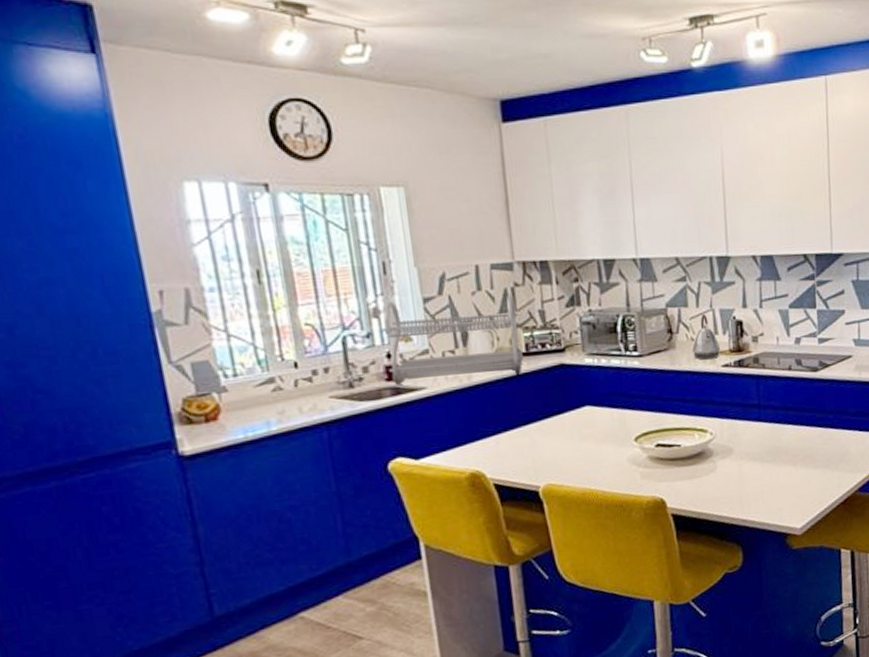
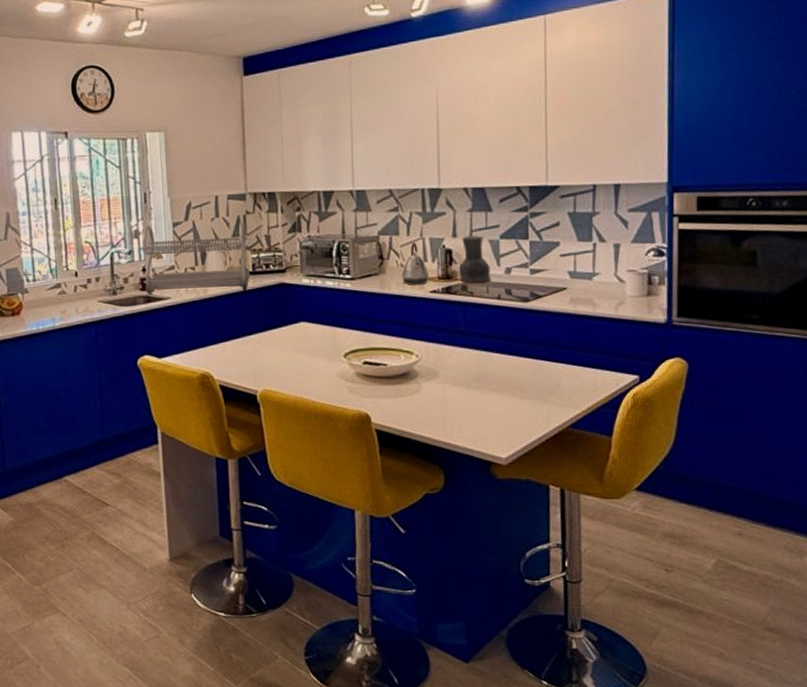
vase: none [750,305,781,356] -> present [459,235,491,284]

